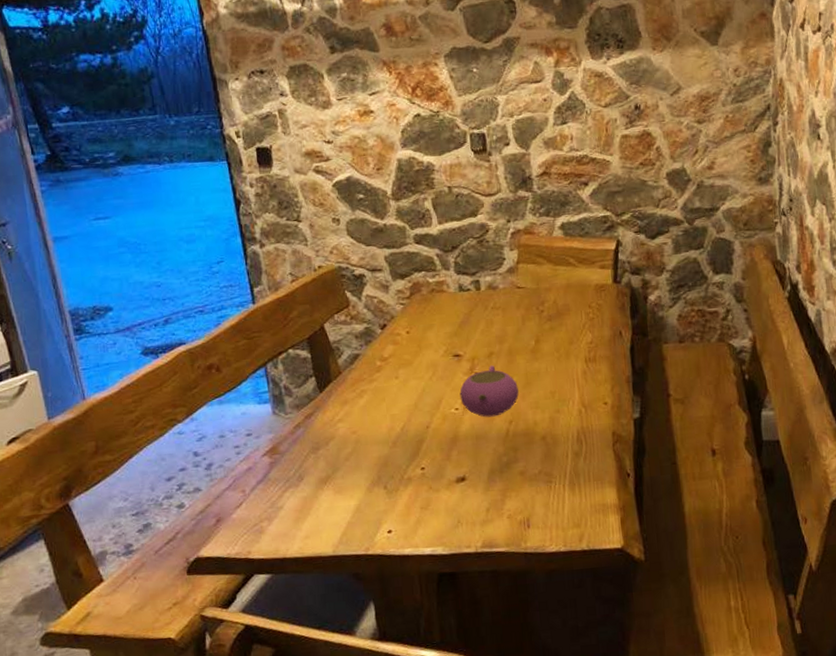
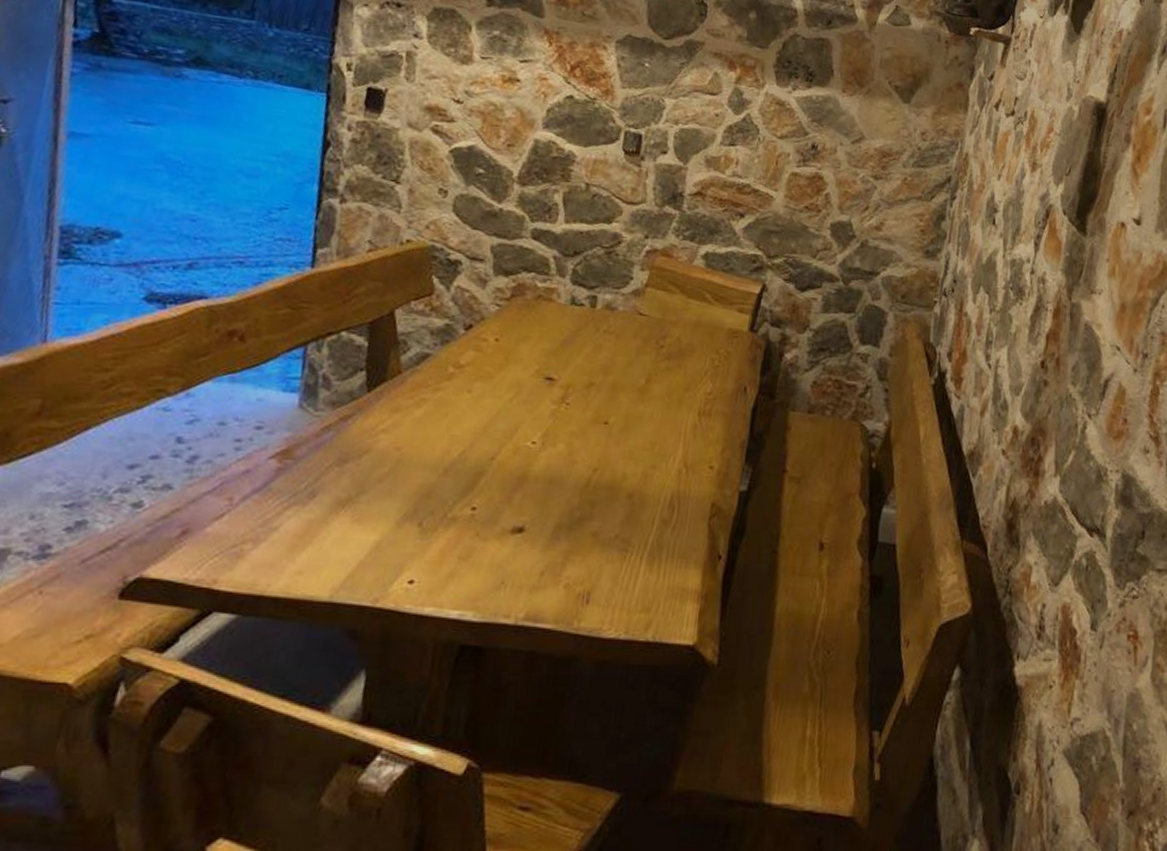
teapot: present [459,365,519,418] -> none [541,398,614,460]

